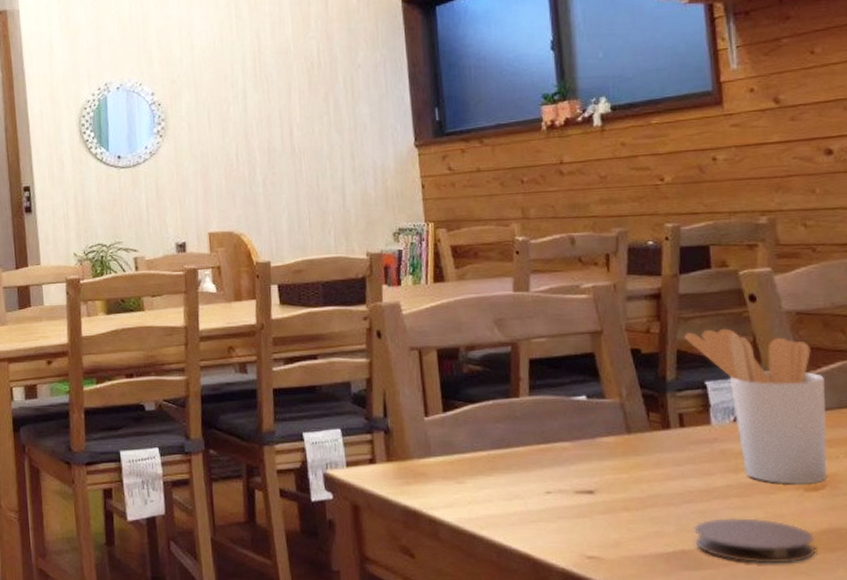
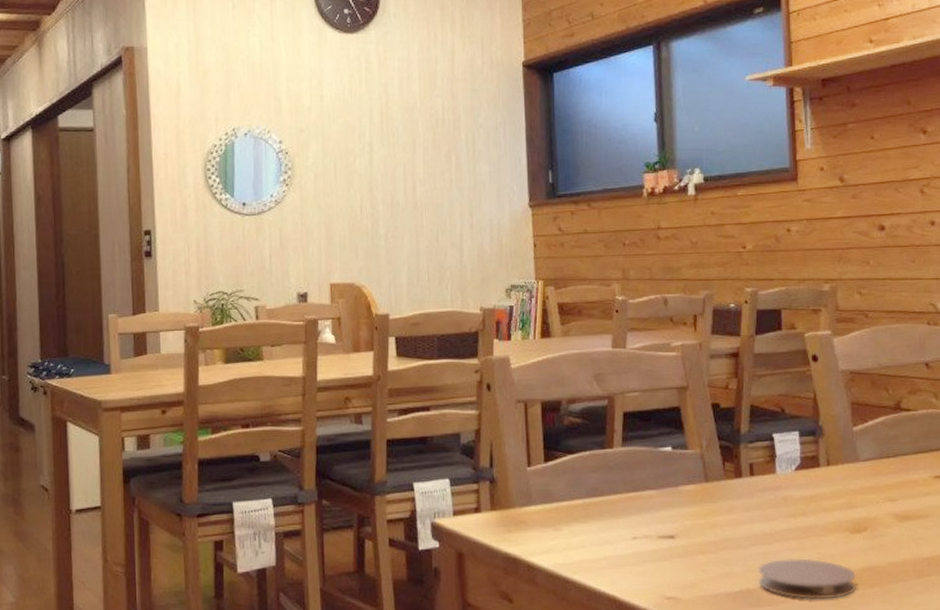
utensil holder: present [685,328,828,485] -> none [758,385,871,528]

